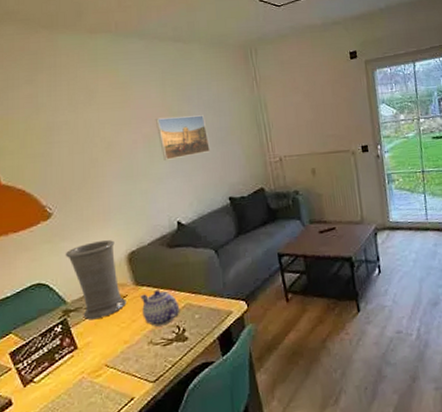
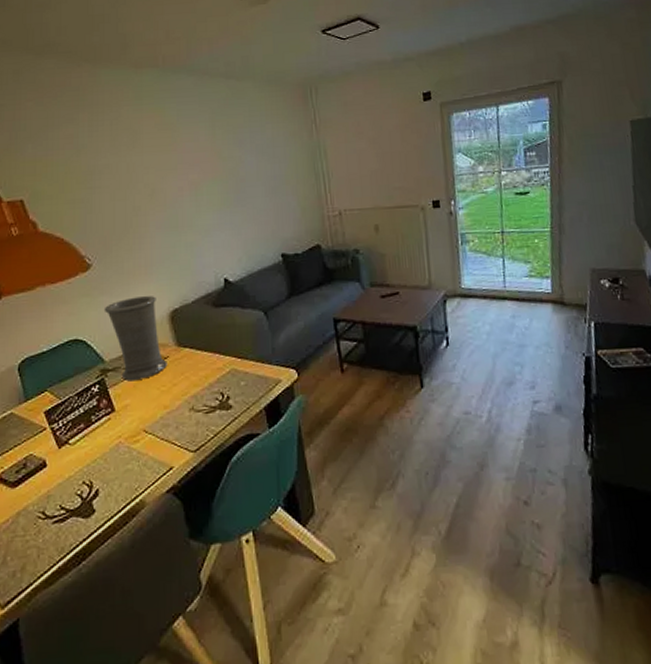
teapot: present [140,290,180,327] -> none [182,352,225,392]
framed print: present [155,115,210,161] -> none [203,161,262,211]

